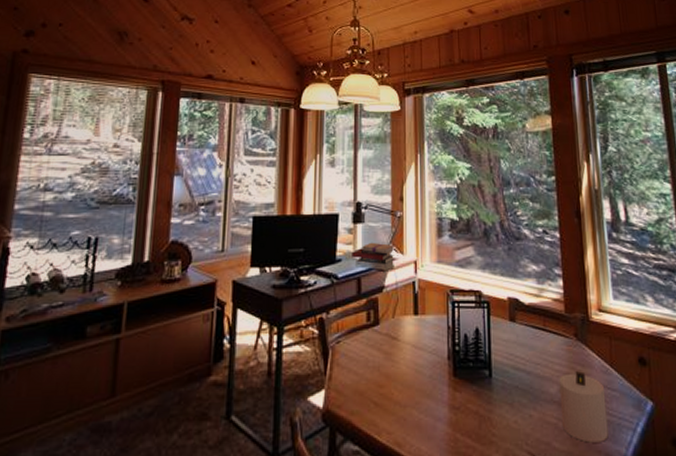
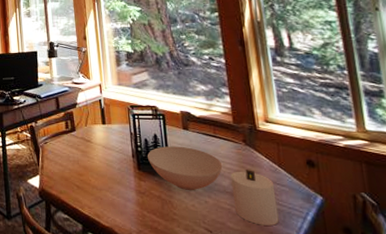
books: present [351,242,394,272] -> none [49,71,83,93]
bowl: none [465,343,551,403] -> present [147,146,223,191]

